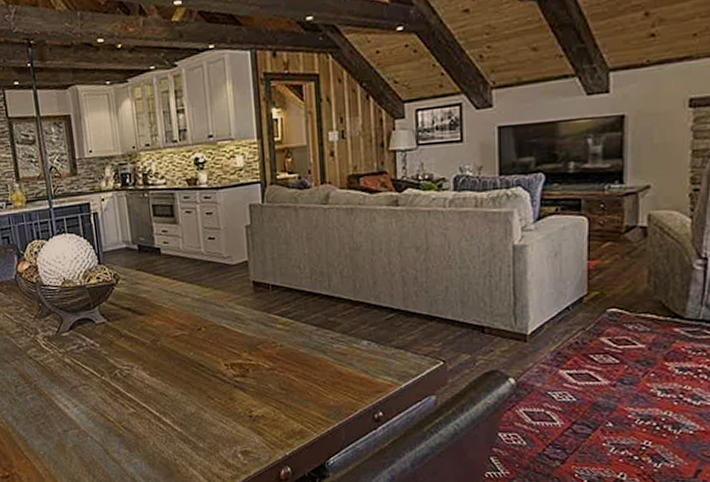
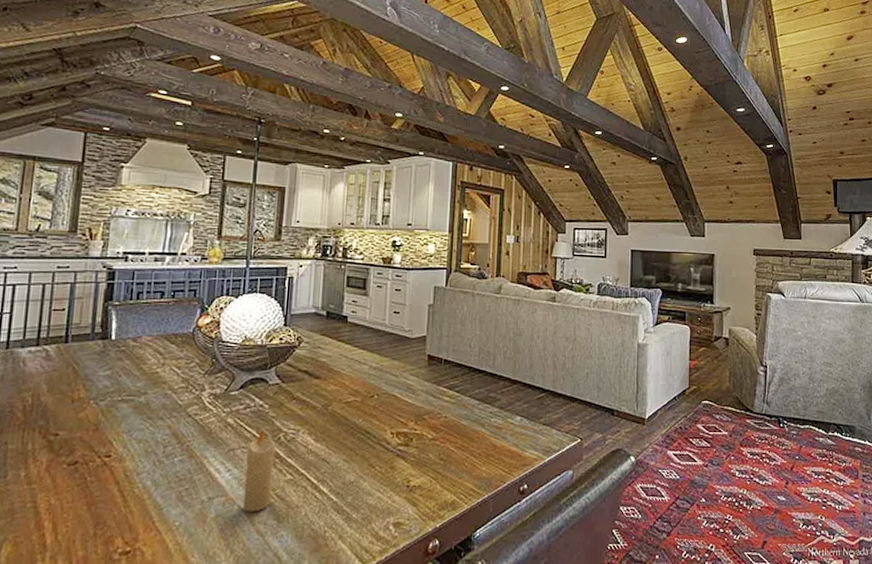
candle: none [88,368,119,443] -> present [243,430,276,512]

